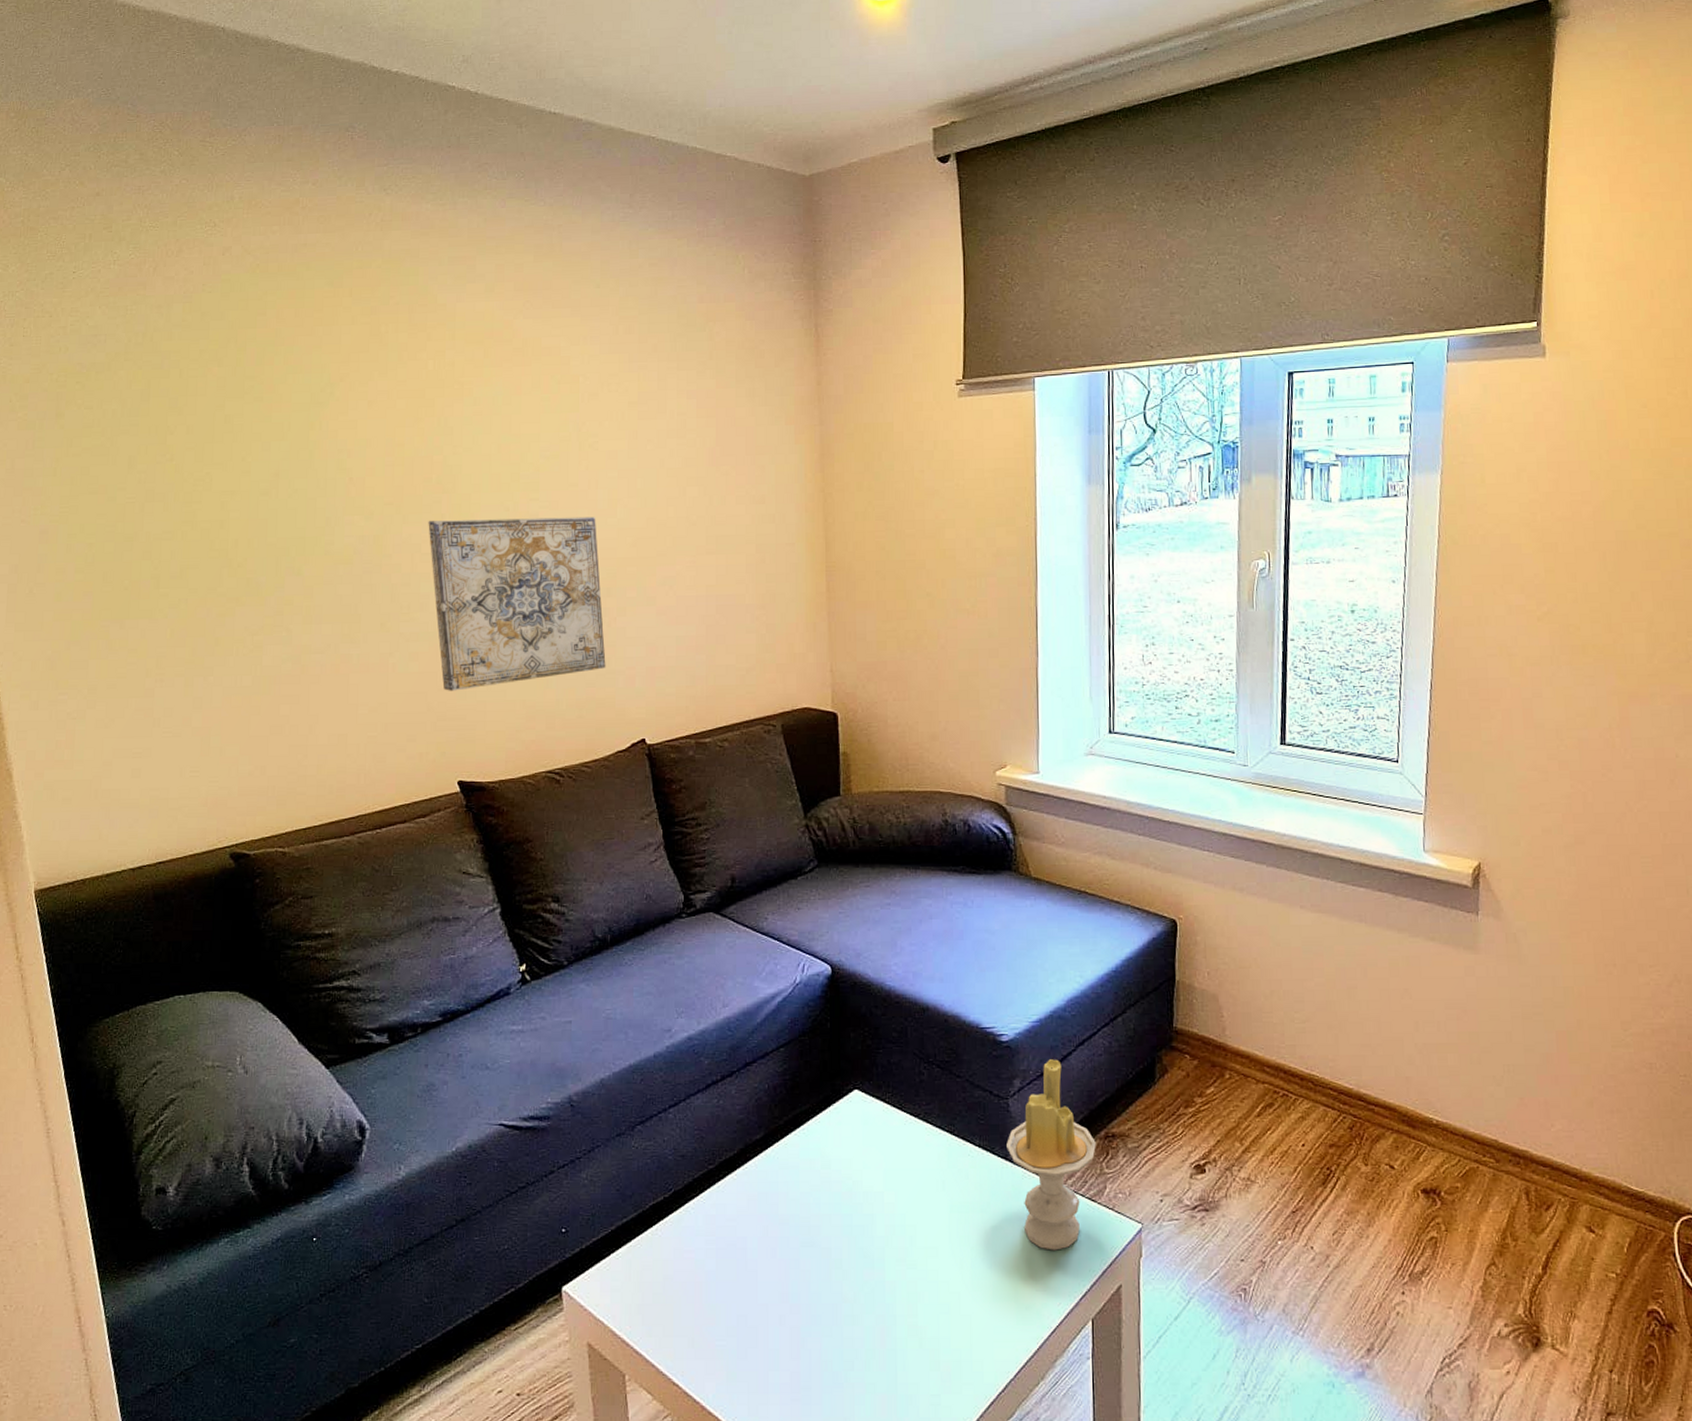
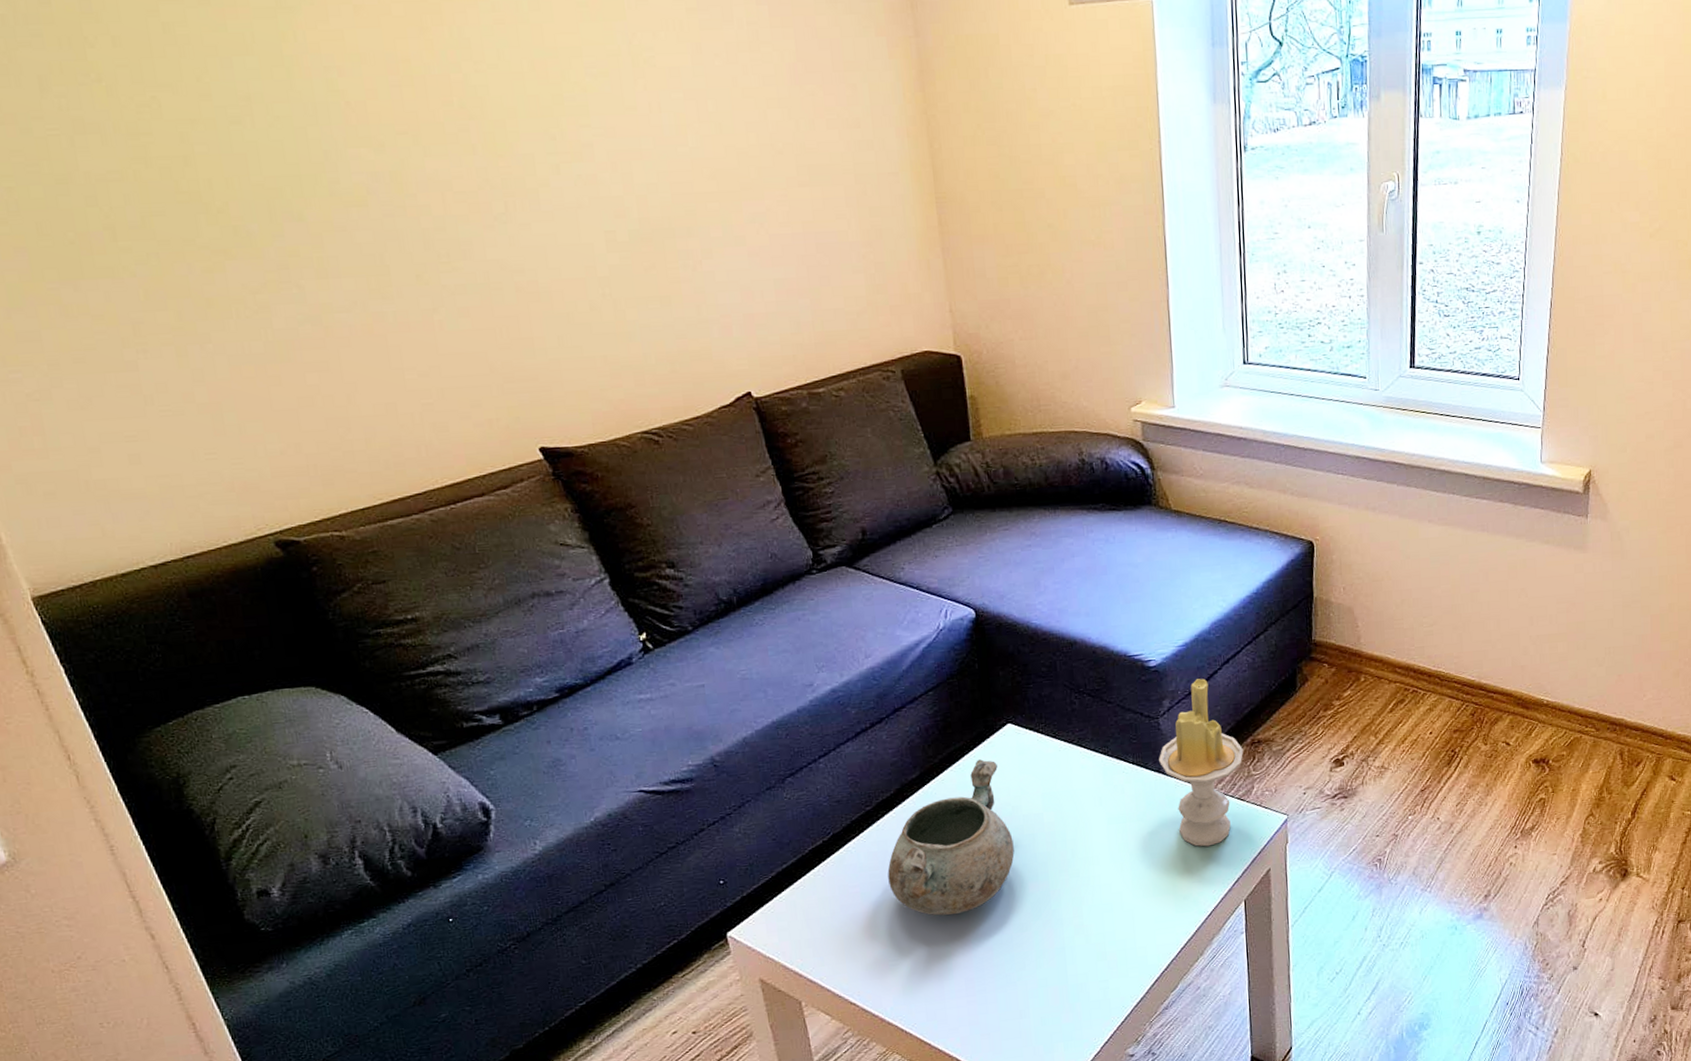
wall art: present [428,516,606,691] -> none [456,145,697,349]
decorative bowl: none [723,1126,851,1296] -> present [887,759,1014,916]

